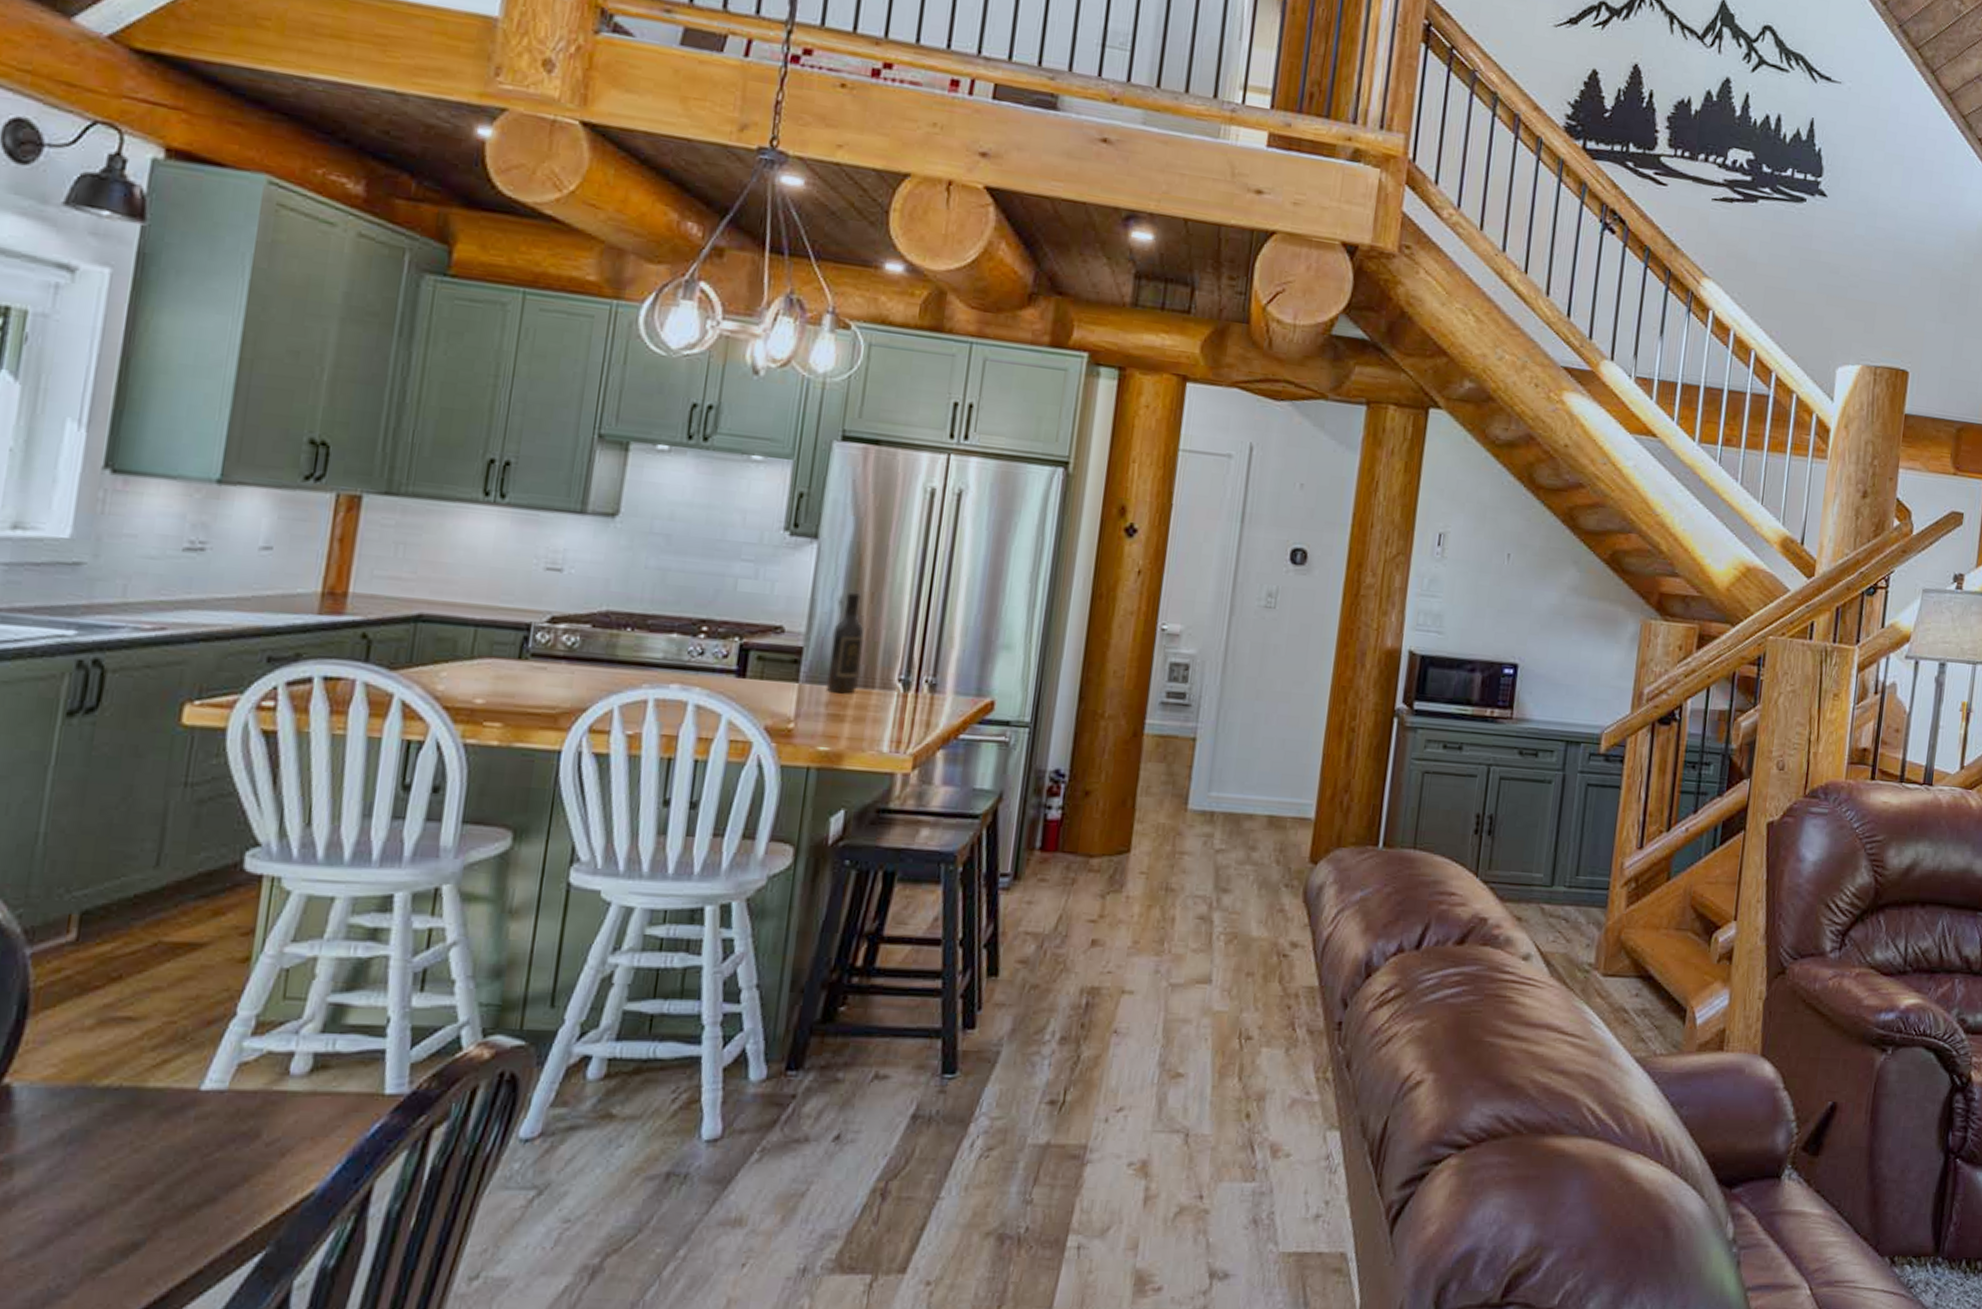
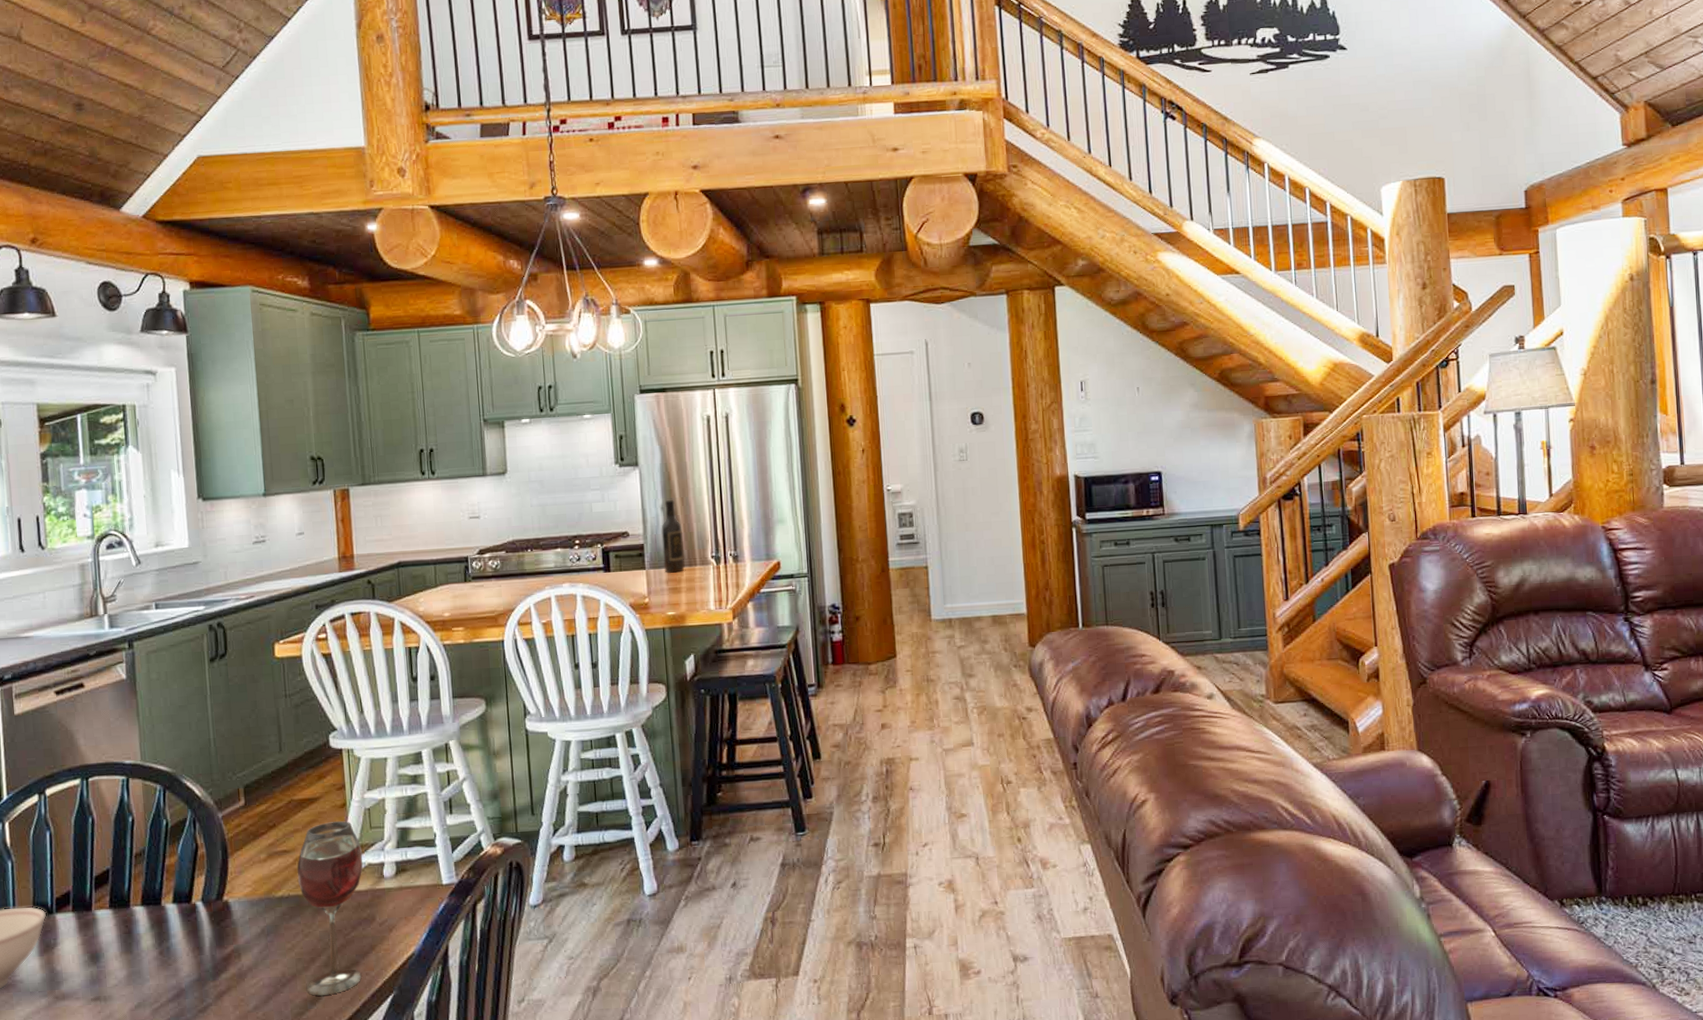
wineglass: none [117,982,262,1245] -> present [297,821,363,996]

